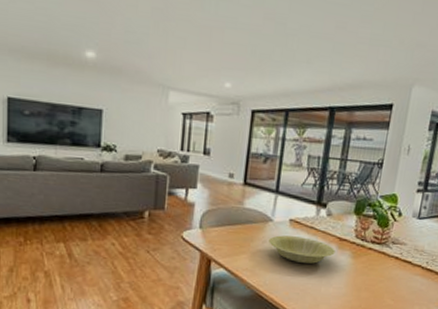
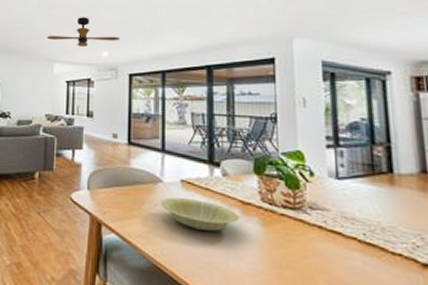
ceiling fan: none [160,36,246,75] -> present [46,17,120,48]

